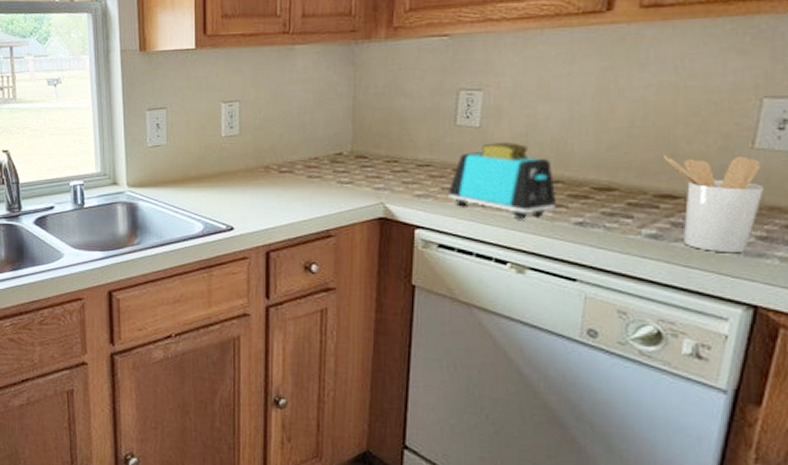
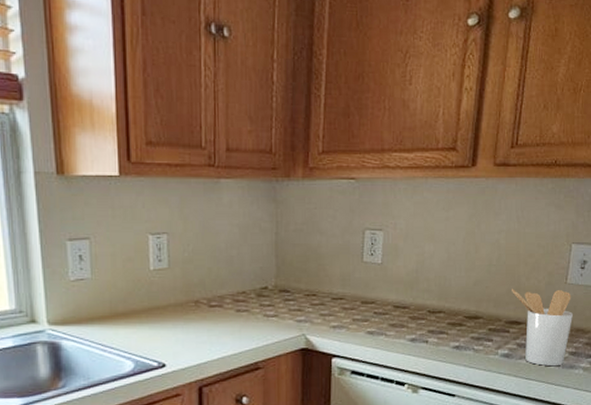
toaster: present [448,142,557,218] -> none [358,278,440,345]

